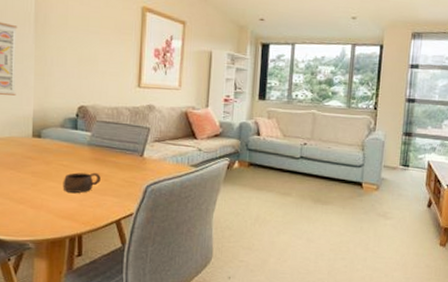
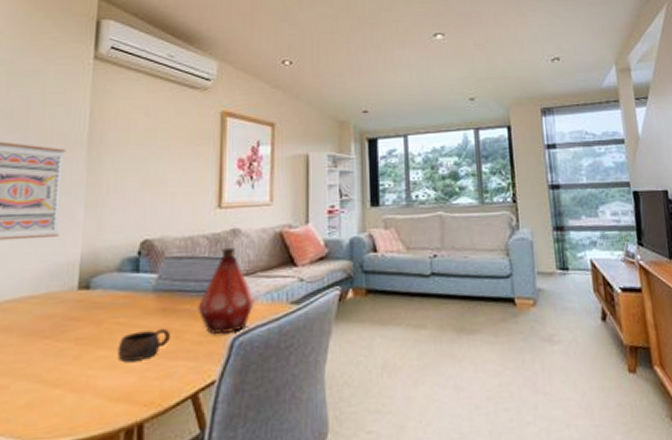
bottle: none [121,118,165,182] -> present [197,247,256,335]

